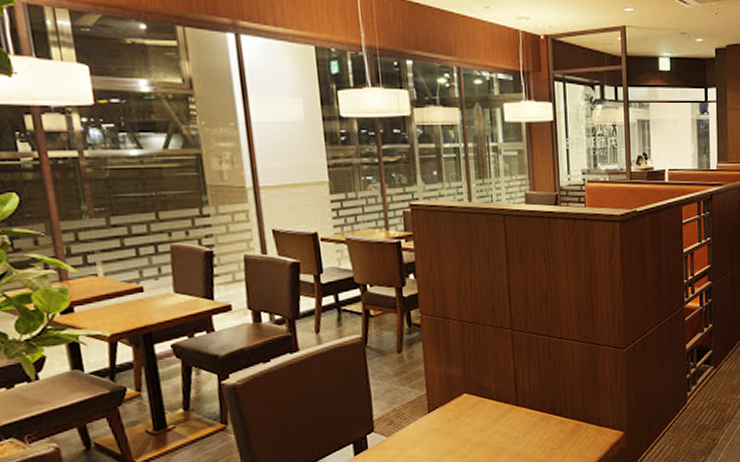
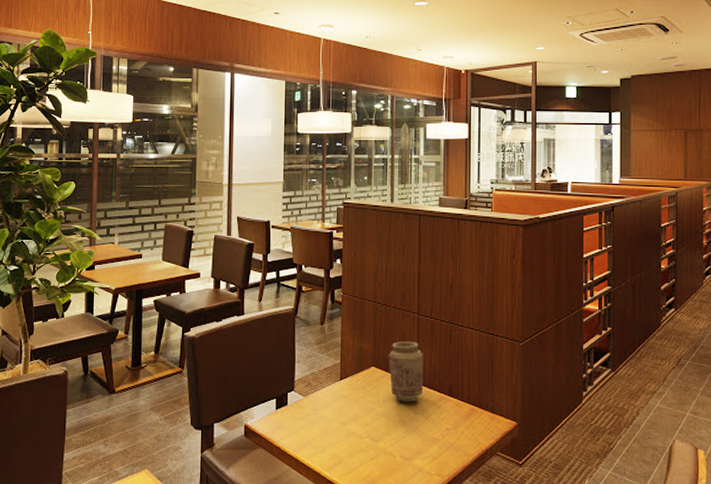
vase: none [481,361,524,428] -> present [388,341,424,402]

